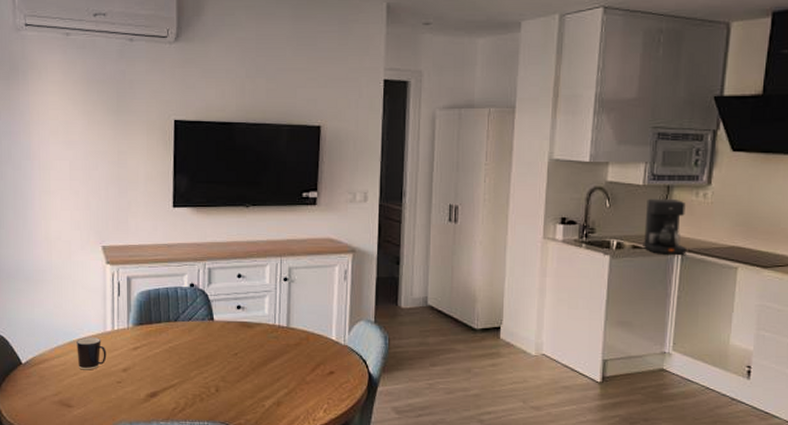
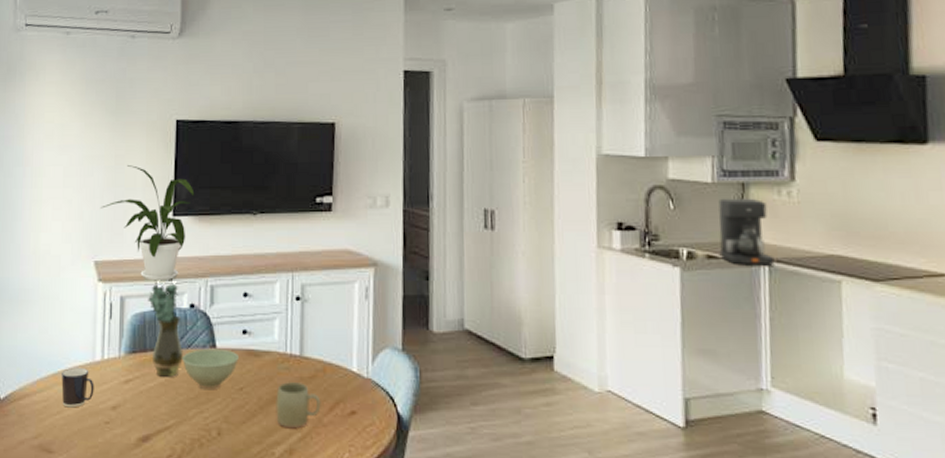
house plant: none [106,161,193,264] -> present [101,165,195,281]
vase: none [152,263,184,345] -> present [148,280,183,377]
bowl: none [184,321,234,355] -> present [183,348,239,390]
mug: none [266,348,305,385] -> present [276,382,321,428]

